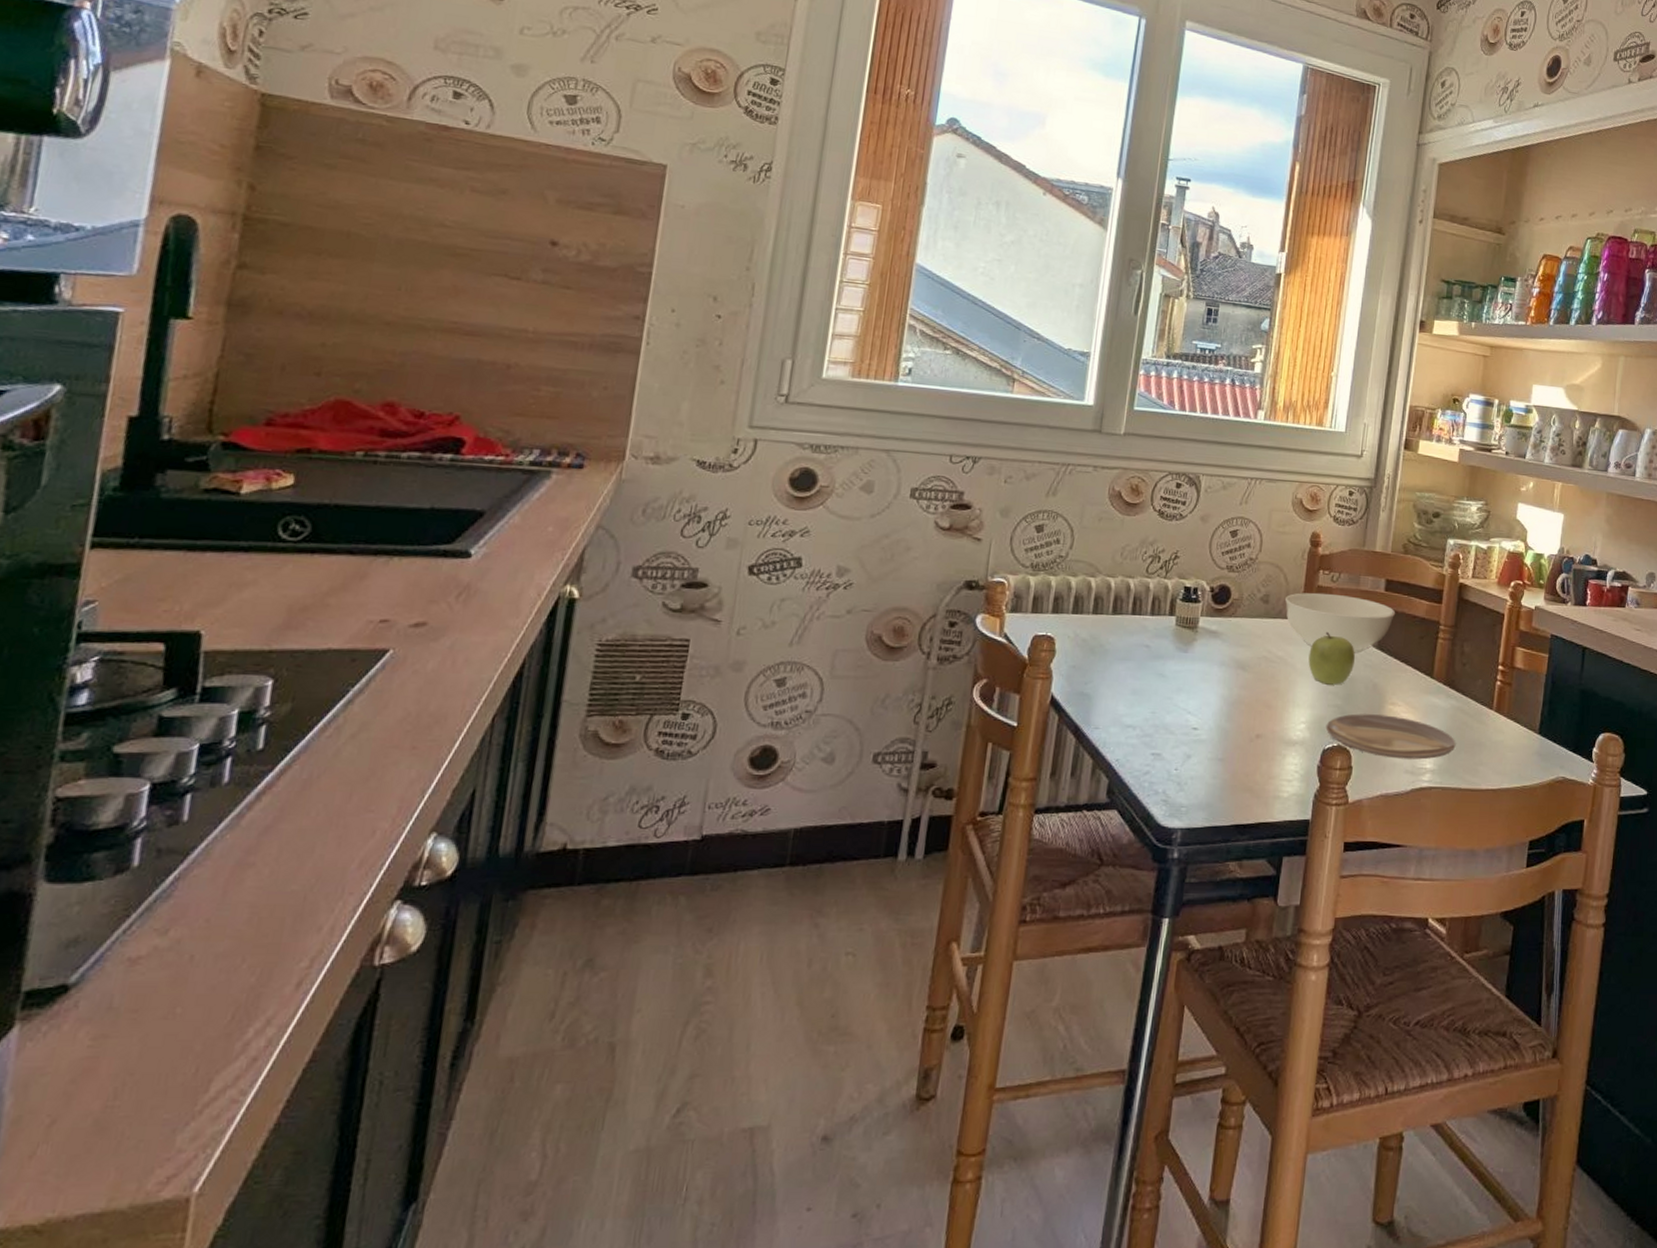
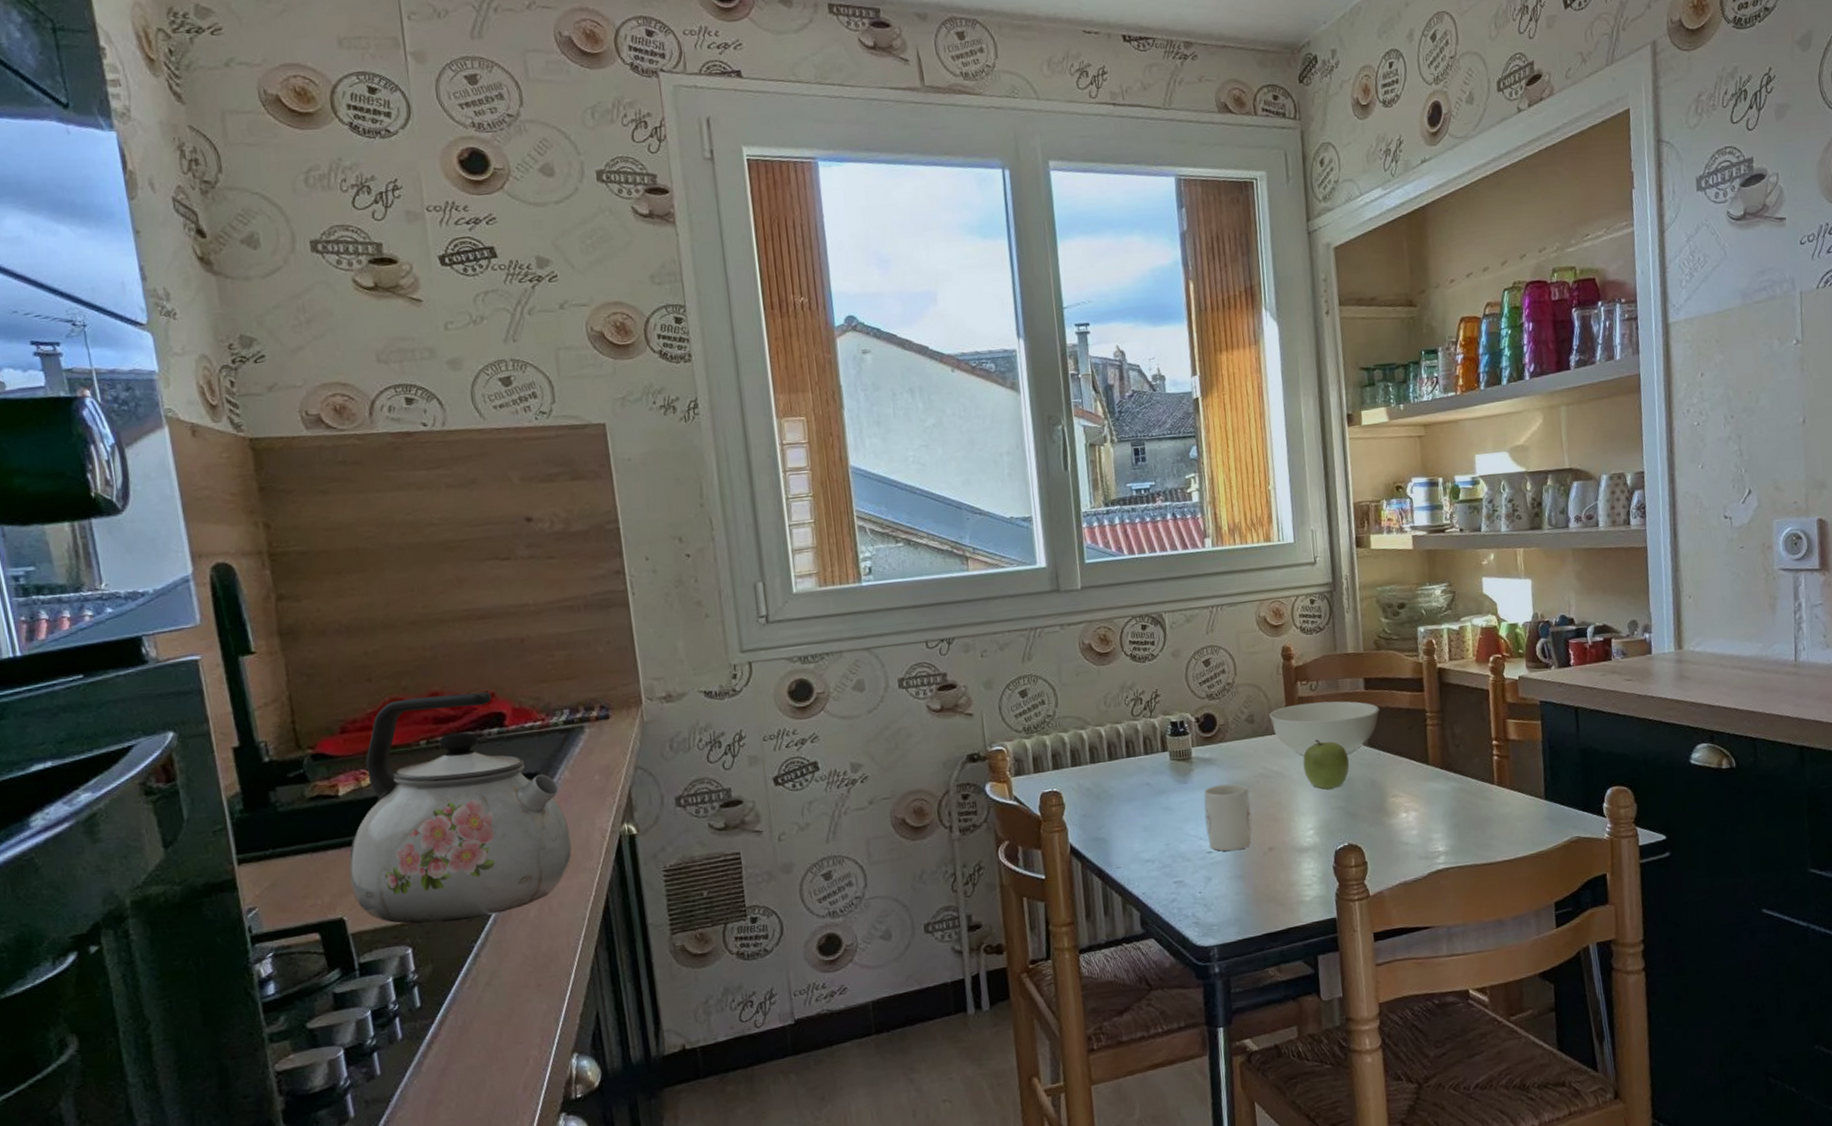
kettle: none [220,402,504,659] -> present [348,692,572,924]
mug: none [1196,660,1249,732] -> present [1203,783,1253,852]
plate: present [1325,714,1456,760] -> none [1333,807,1465,848]

